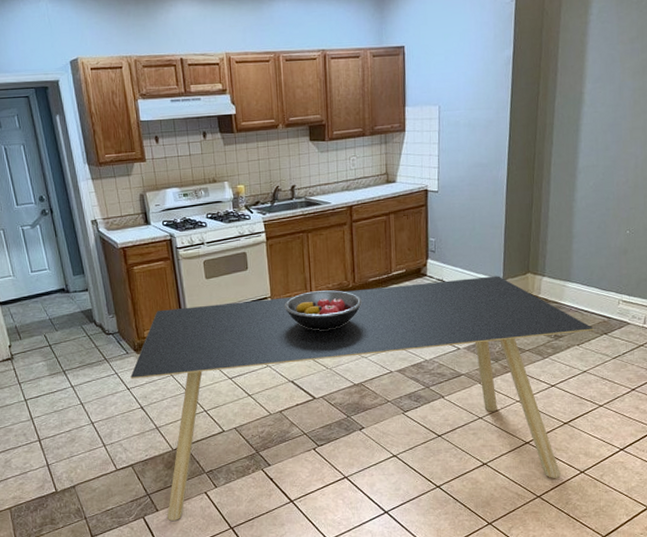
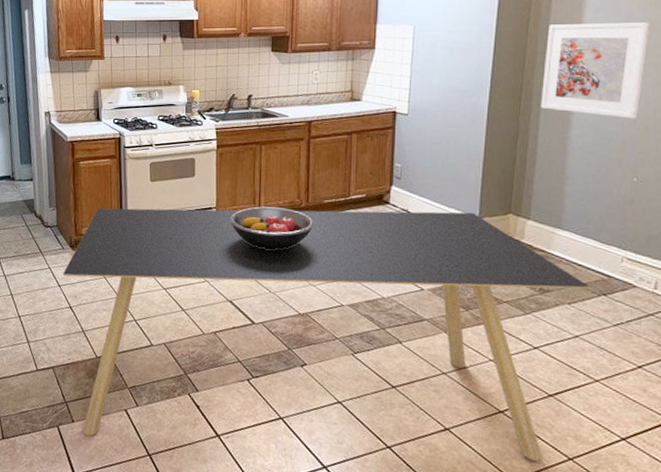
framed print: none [550,88,638,179] -> present [541,21,650,119]

